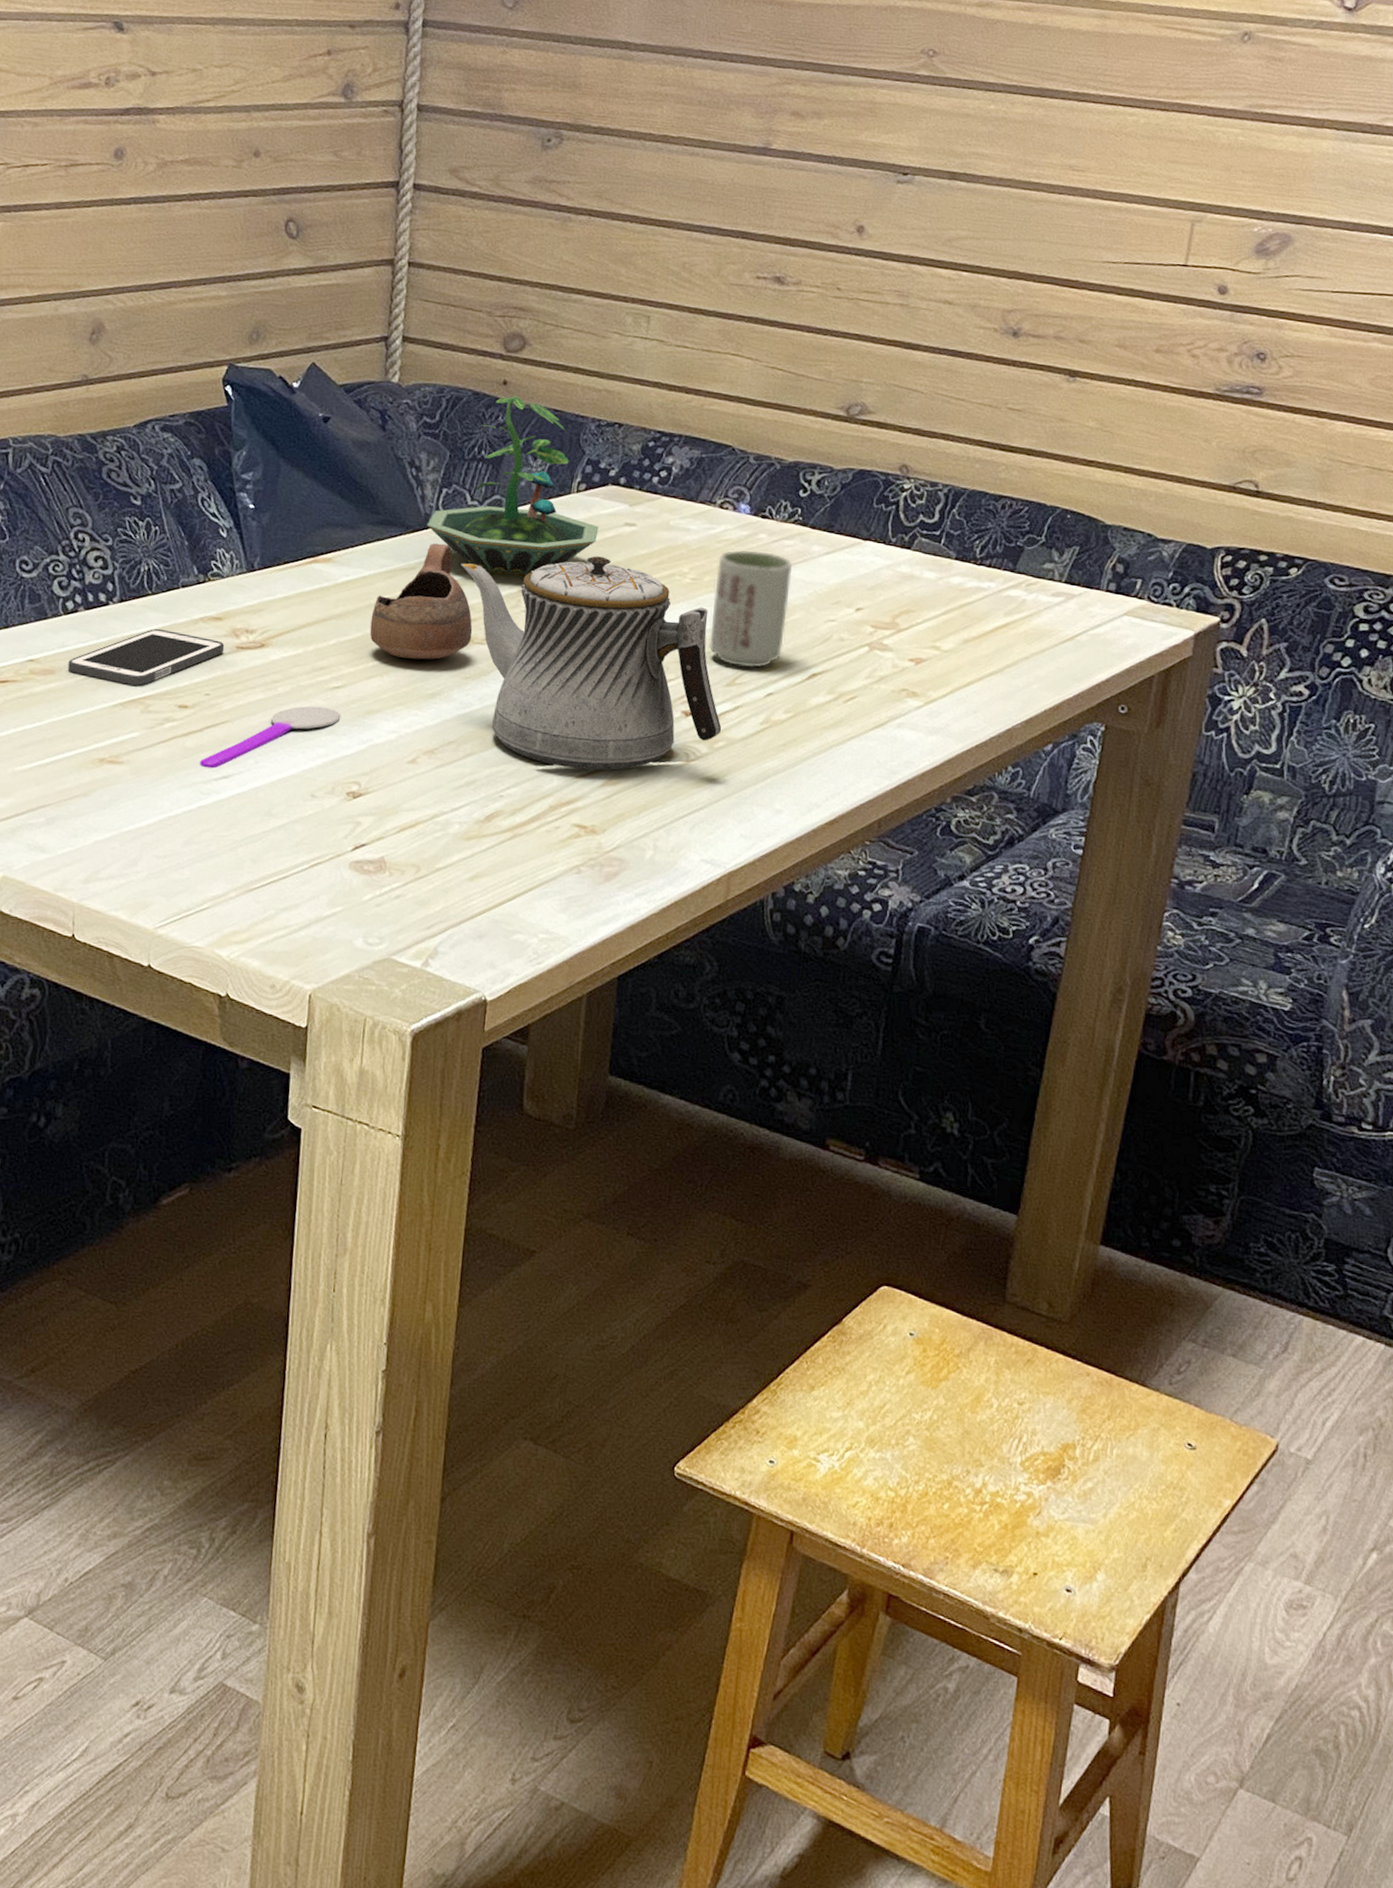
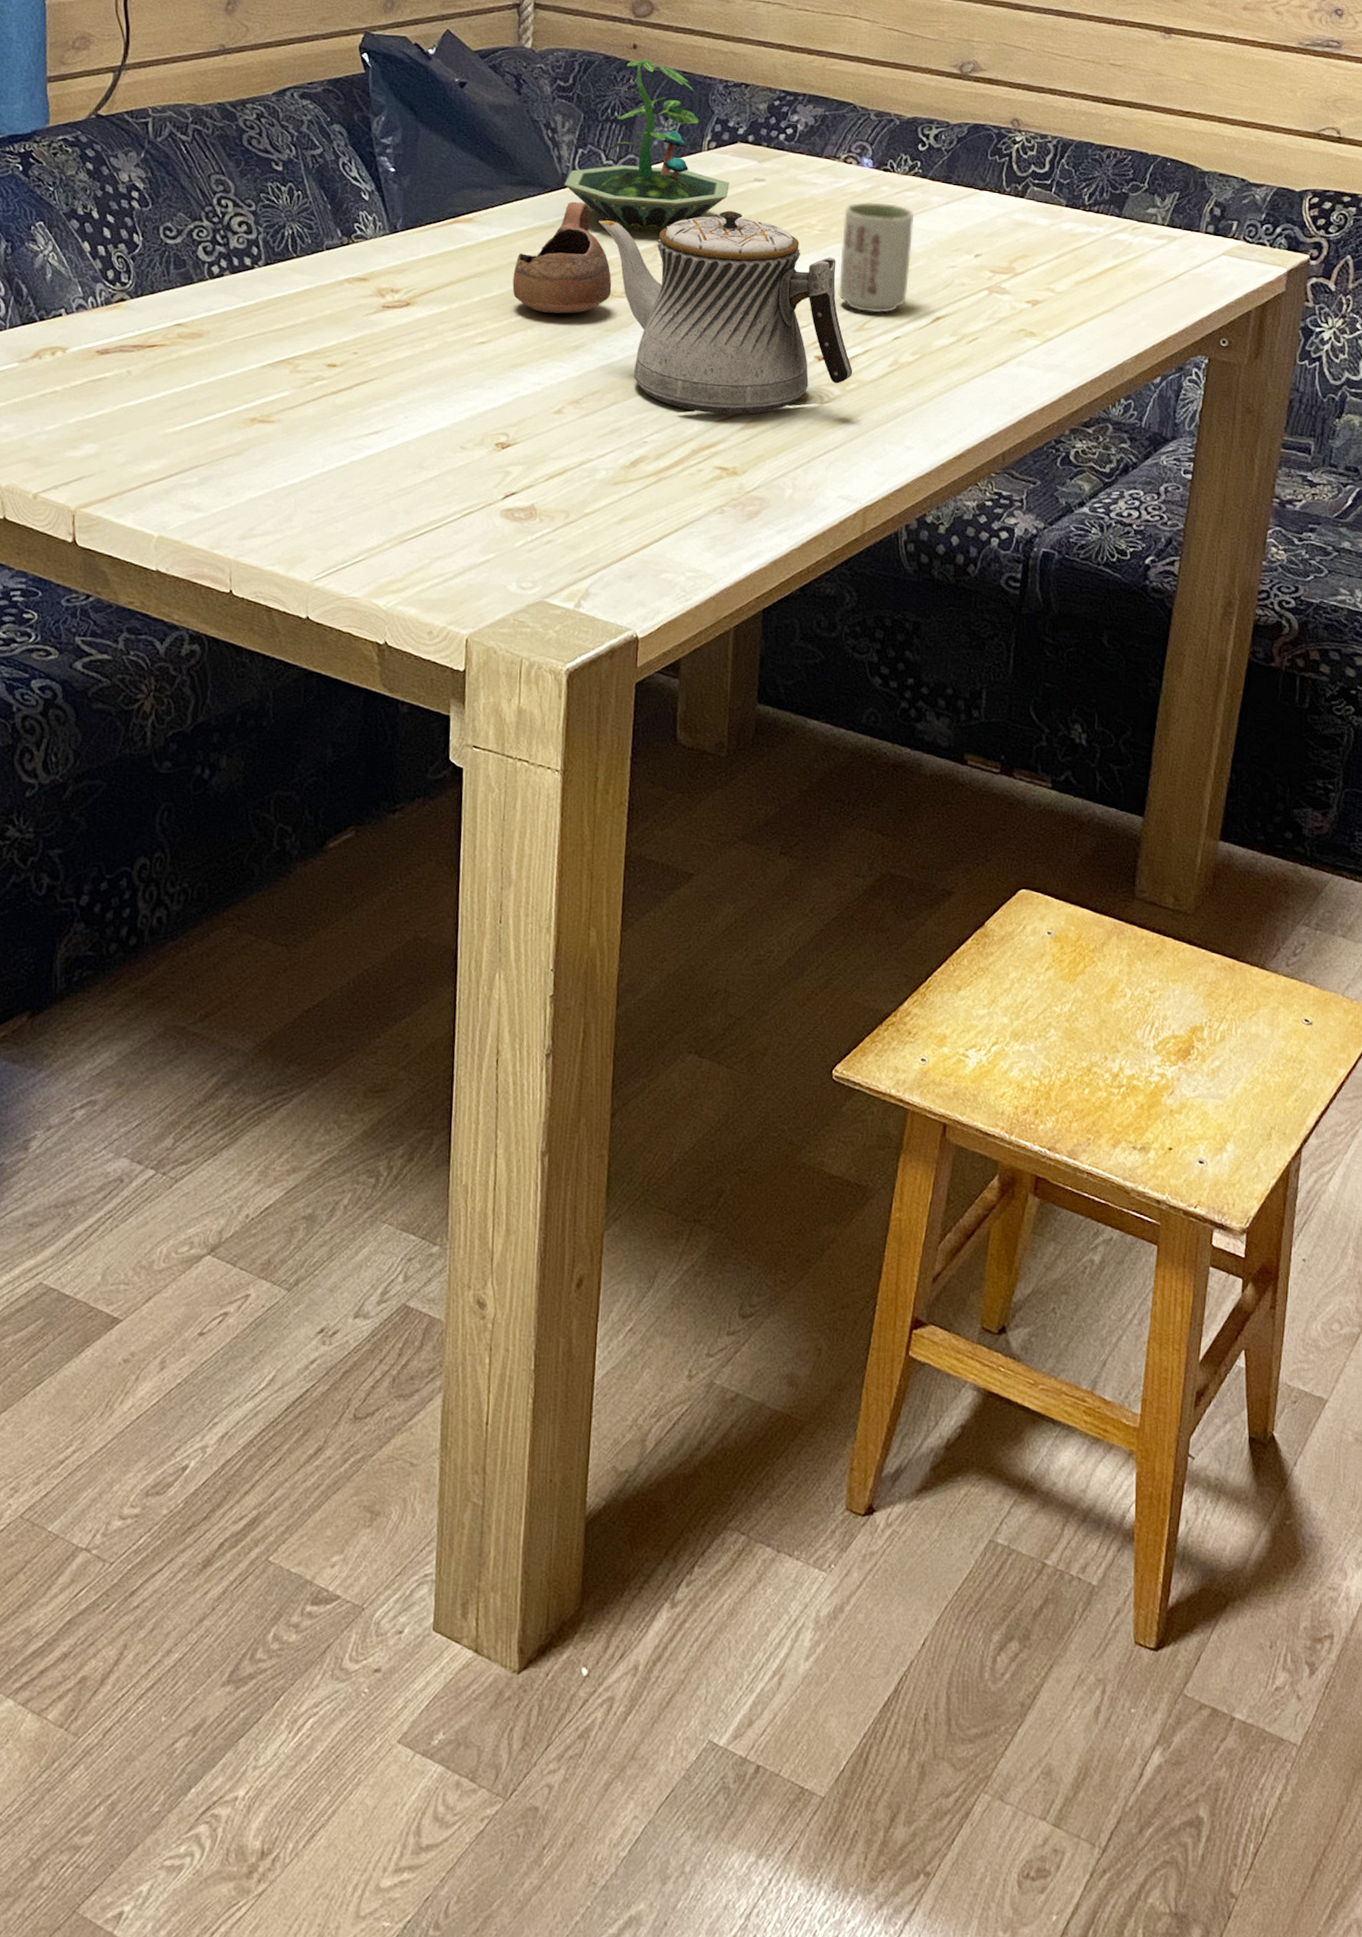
cell phone: present [67,628,225,686] -> none [215,290,371,347]
spoon: present [200,705,341,769] -> none [350,361,487,425]

